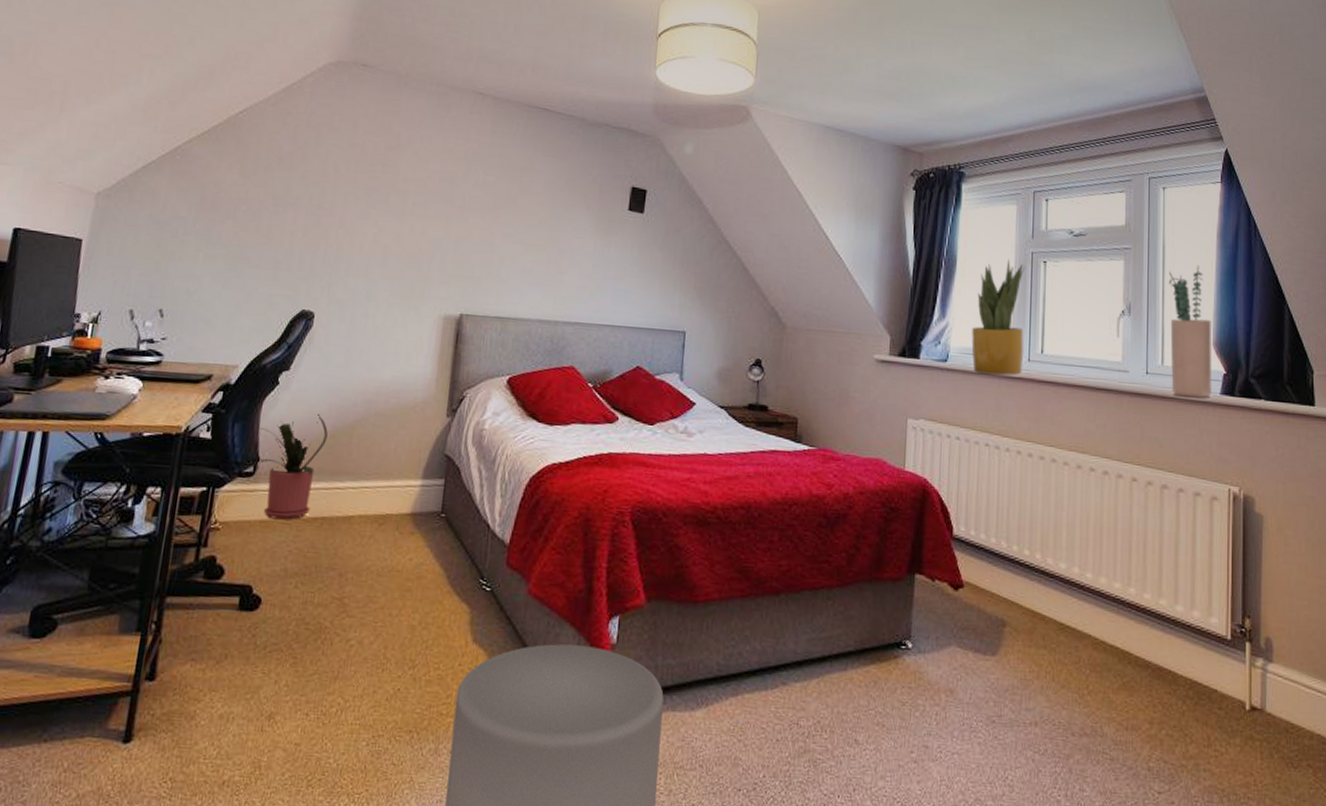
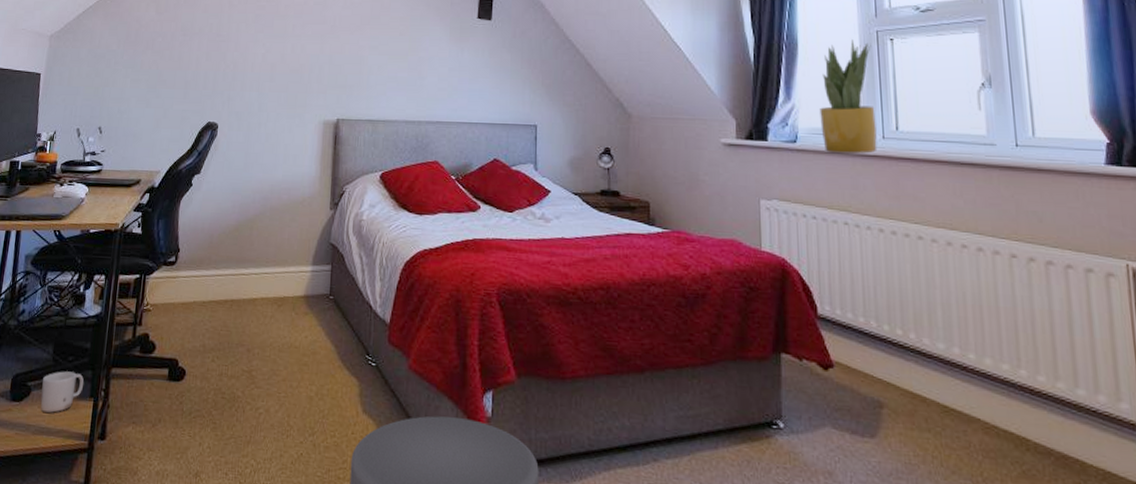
mug: none [69,601,130,651] -> present [40,371,85,413]
house plant: present [257,414,328,520] -> none [178,210,233,302]
vase: present [1169,265,1212,399] -> none [1031,32,1096,170]

